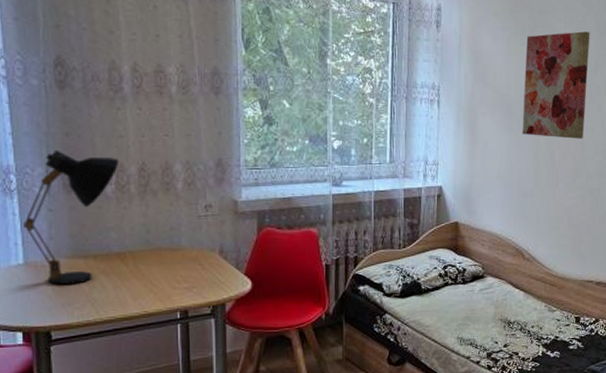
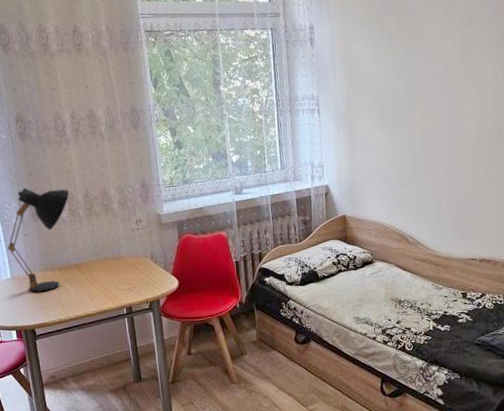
wall art: present [522,31,590,139] -> none [393,26,456,131]

